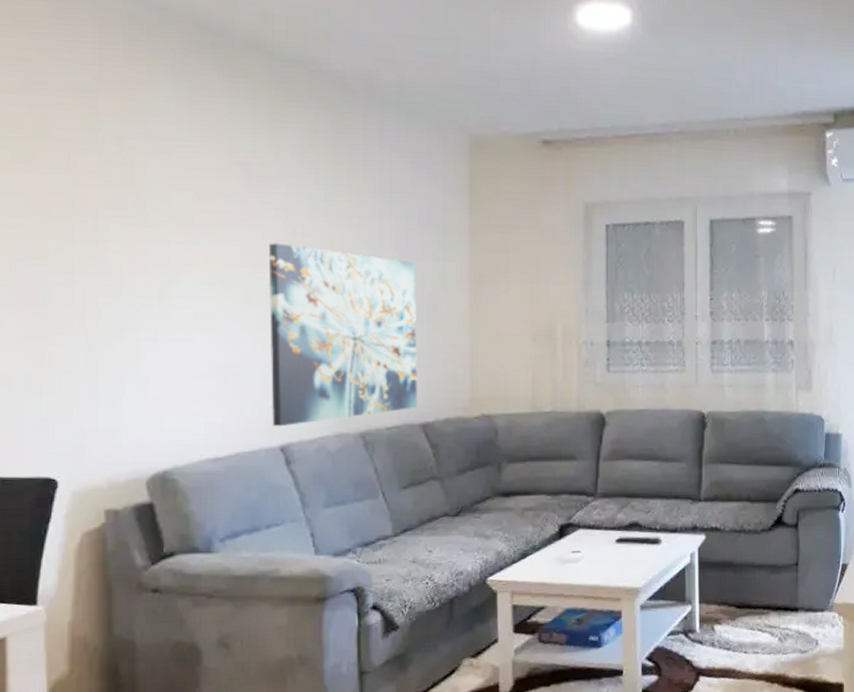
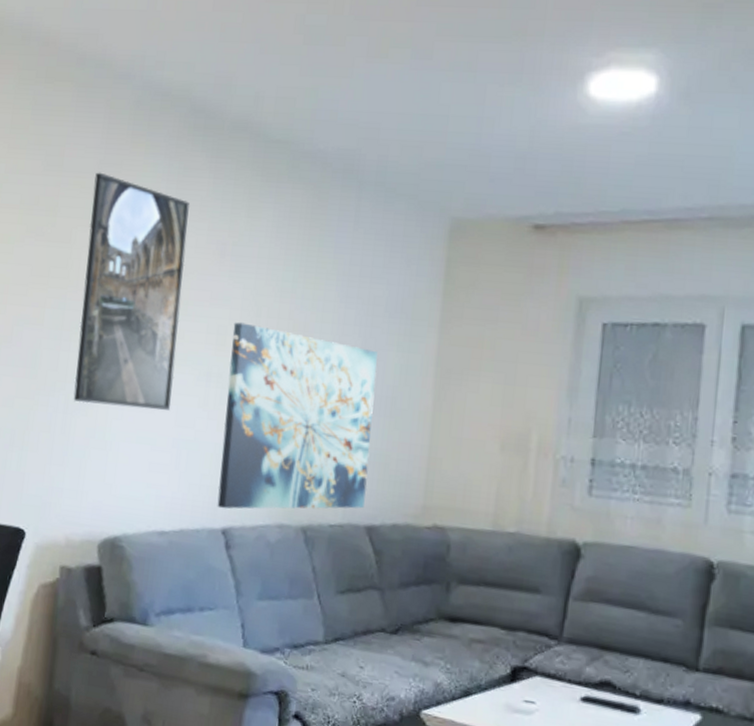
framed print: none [91,91,211,338] -> present [73,172,190,410]

